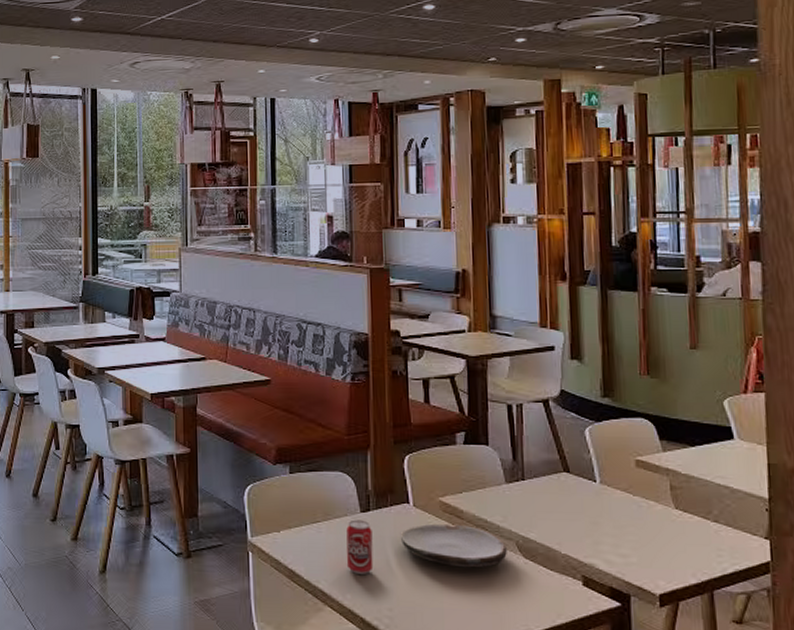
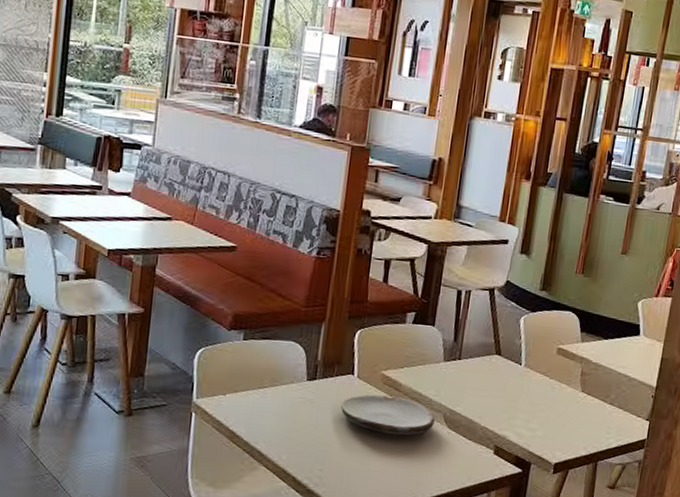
beverage can: present [346,519,374,575] -> none [286,387,316,439]

